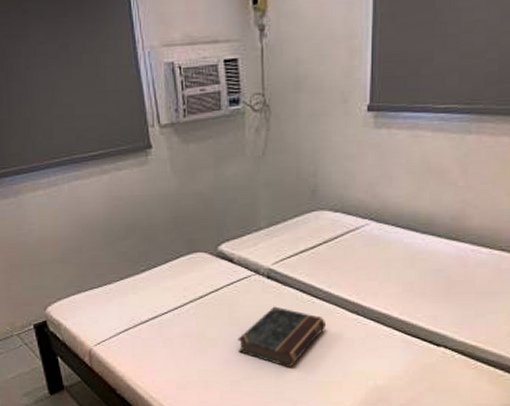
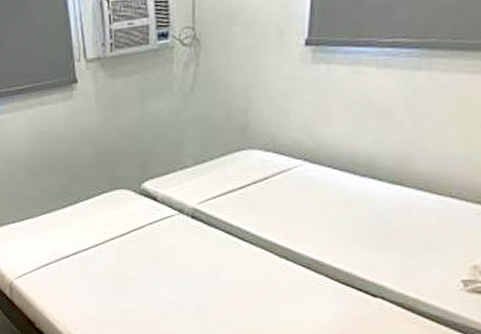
book: present [237,306,327,367] -> none [159,247,253,311]

